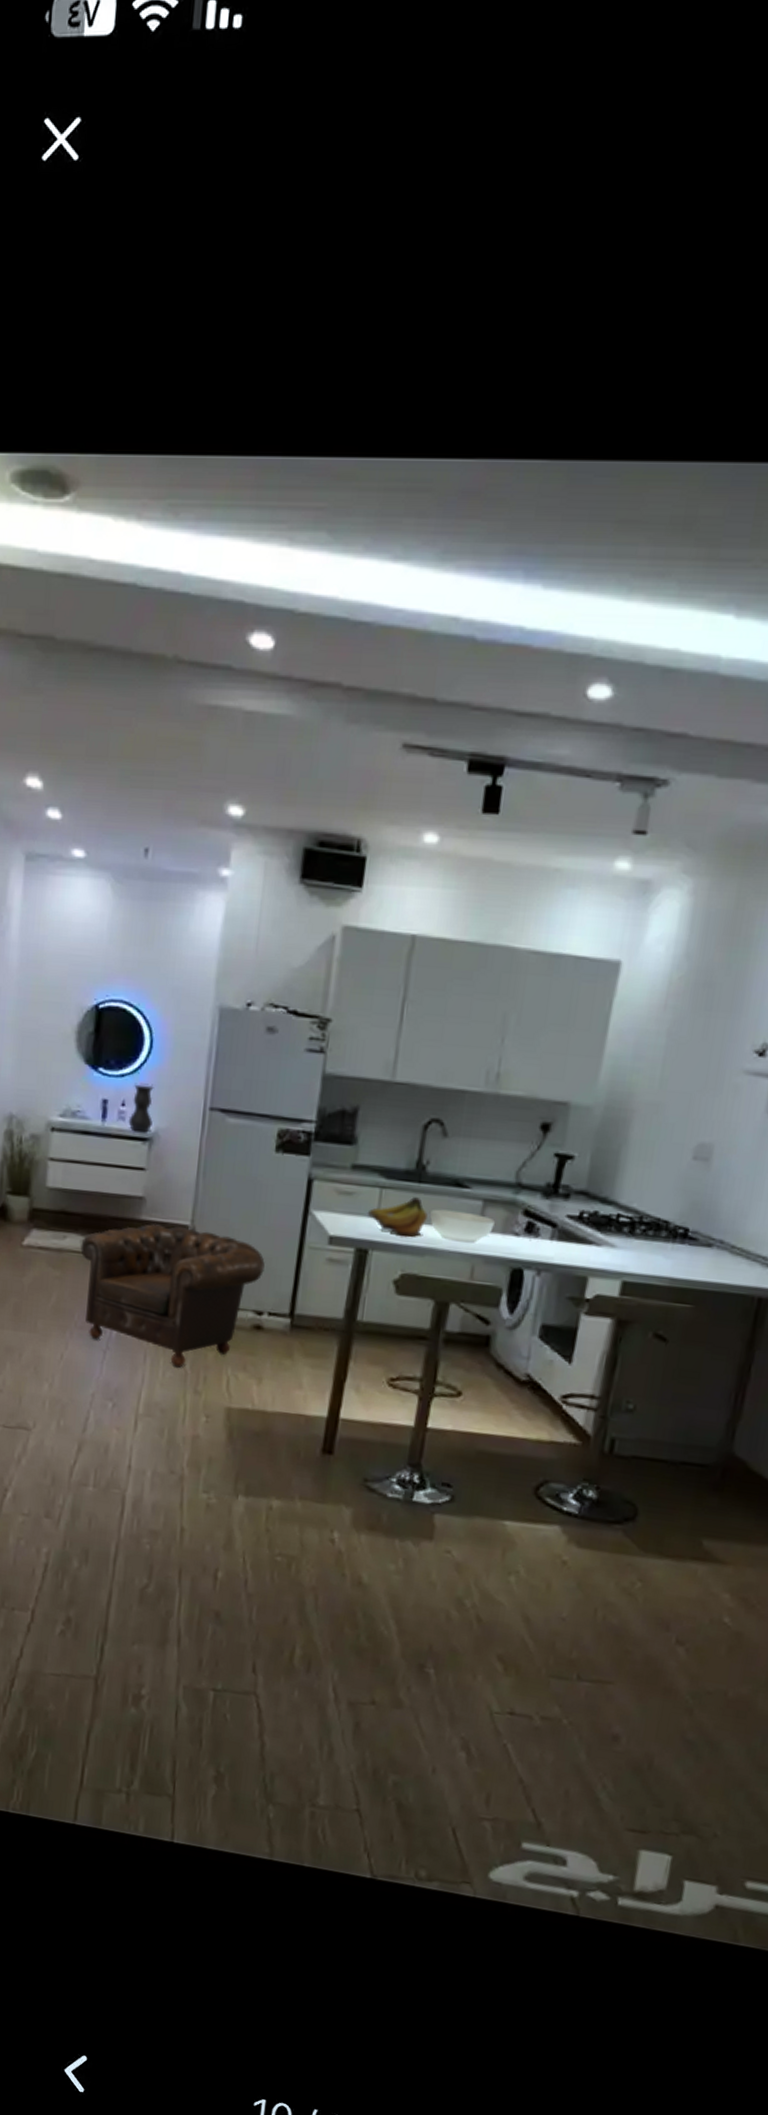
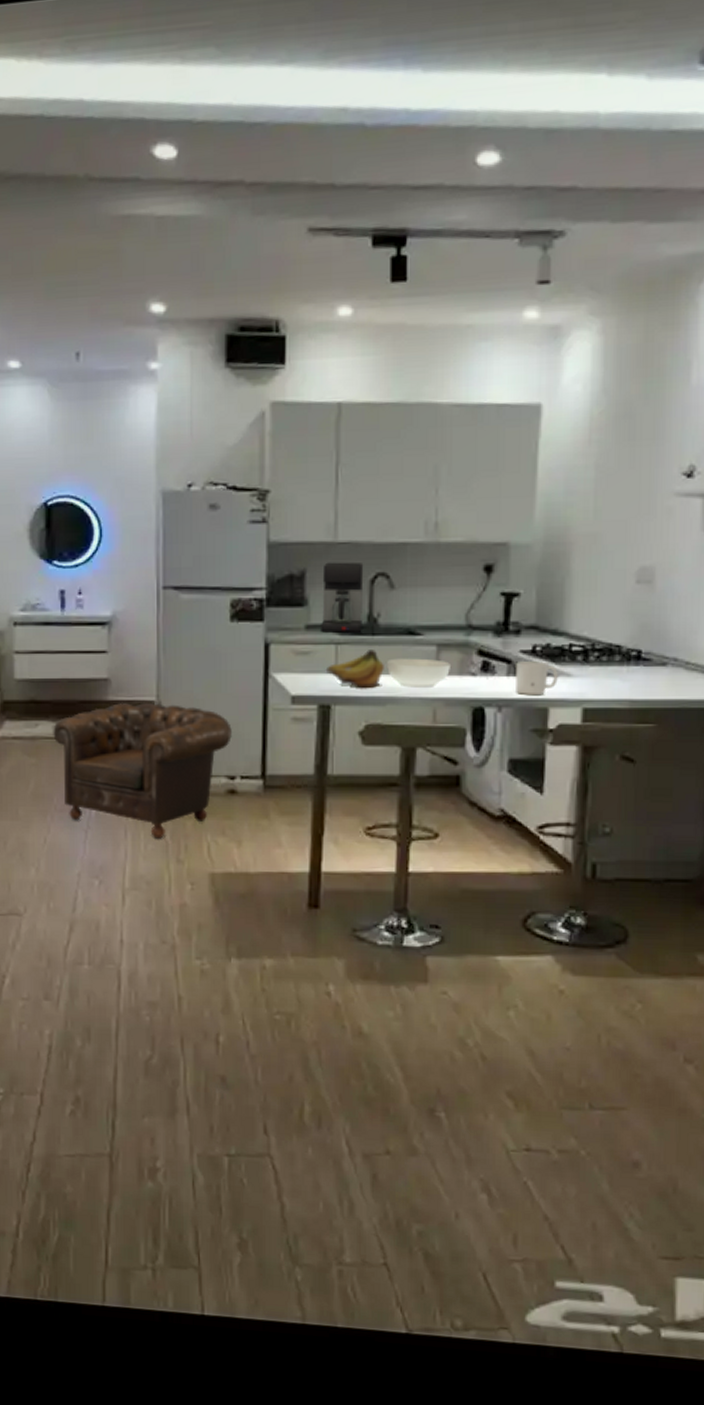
vase: present [128,1084,154,1134] -> none [86,572,110,619]
coffee maker: none [367,1102,419,1179] -> present [321,562,364,634]
mug: none [557,1226,602,1264] -> present [516,661,558,696]

